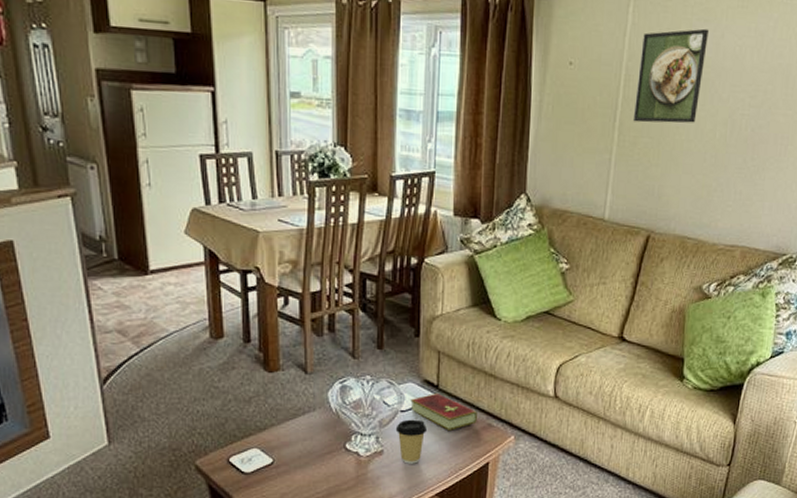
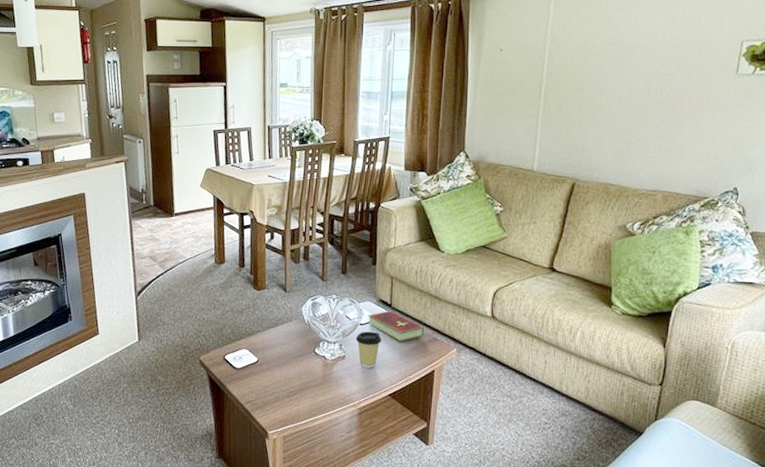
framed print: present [632,28,710,123] -> none [556,16,623,92]

